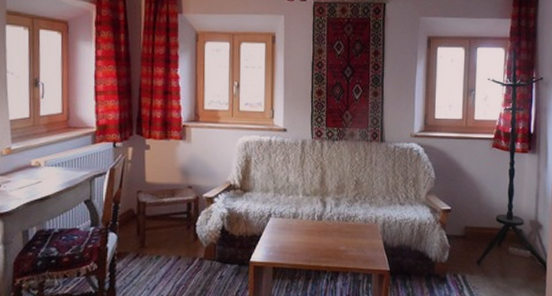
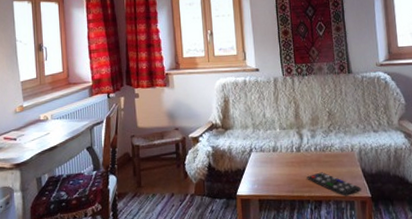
remote control: none [326,242,380,268] -> present [307,172,361,196]

